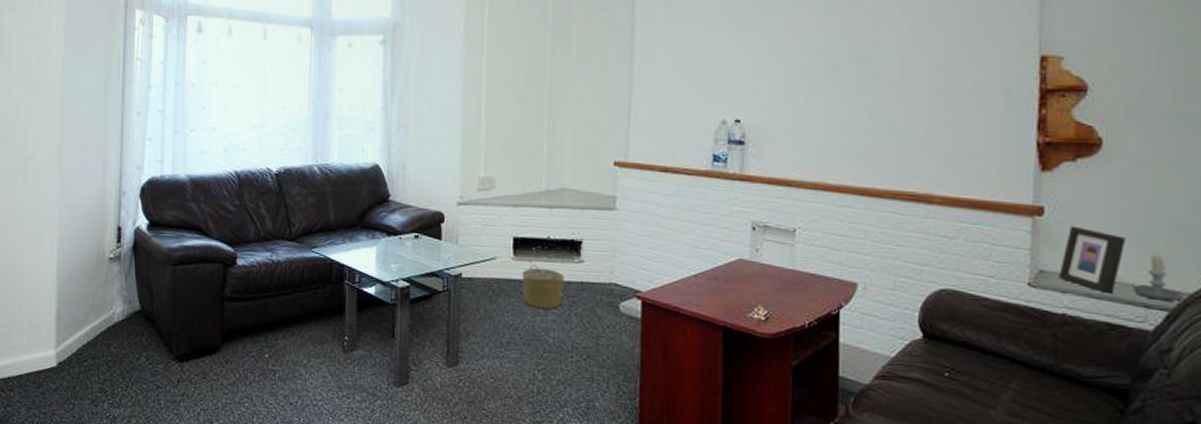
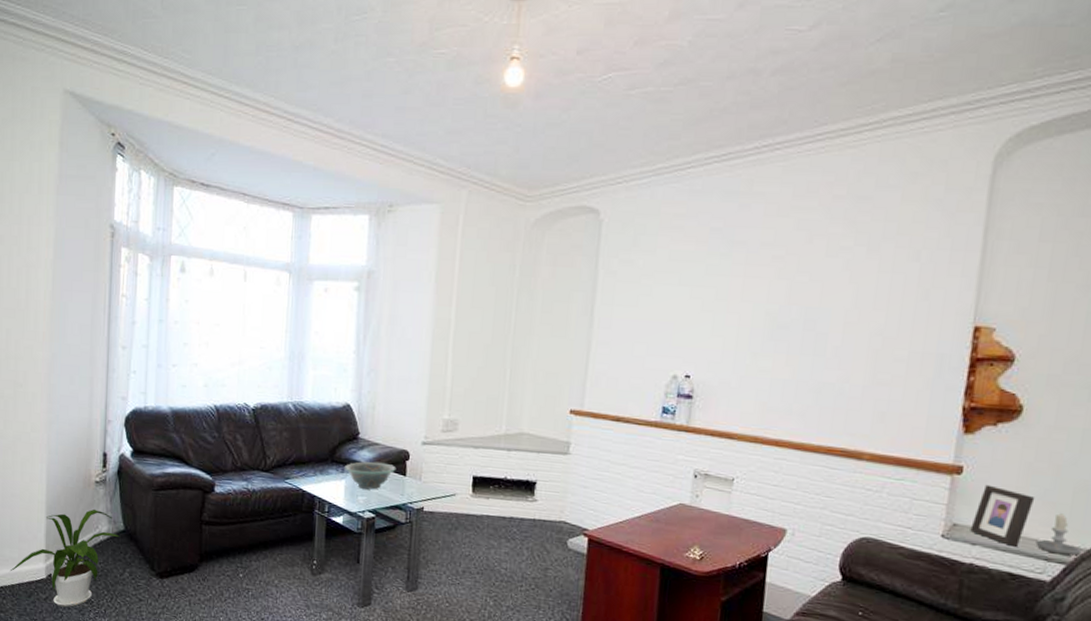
house plant: none [17,288,136,399] -> present [10,509,120,608]
decorative bowl: none [375,225,431,256] -> present [345,461,396,490]
basket: present [522,264,564,310] -> none [479,501,518,543]

